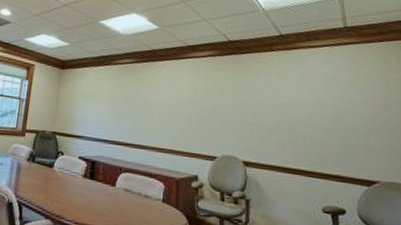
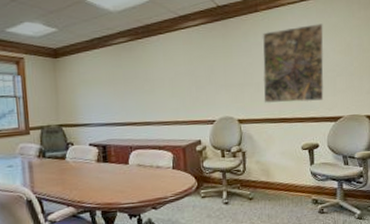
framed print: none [275,71,352,157] -> present [262,23,324,104]

